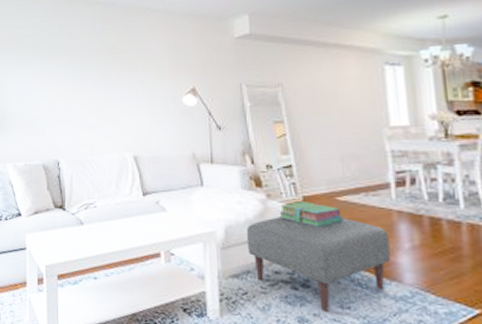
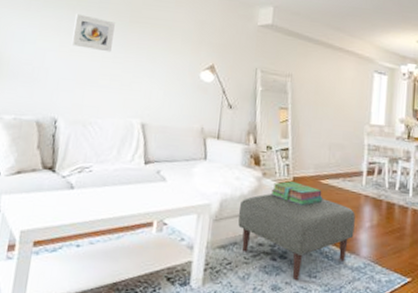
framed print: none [60,61,95,92] -> present [71,14,115,52]

